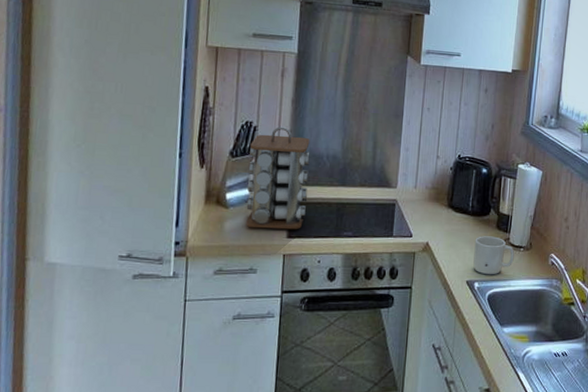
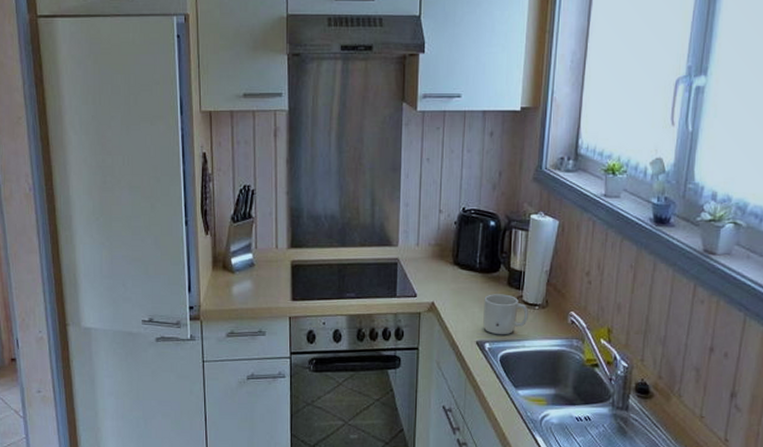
spice rack: present [246,126,310,230] -> none [250,189,309,293]

